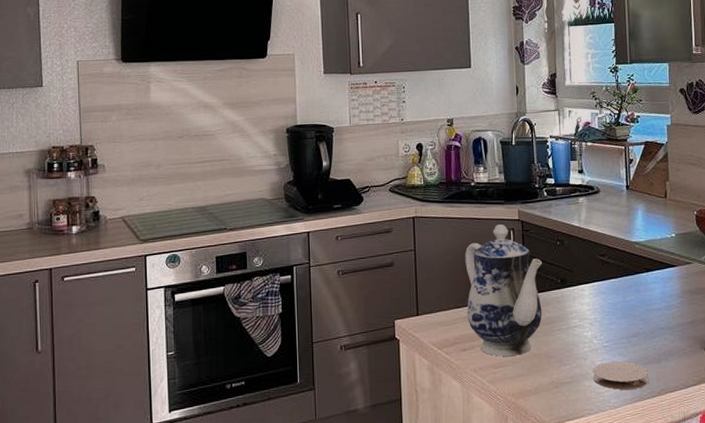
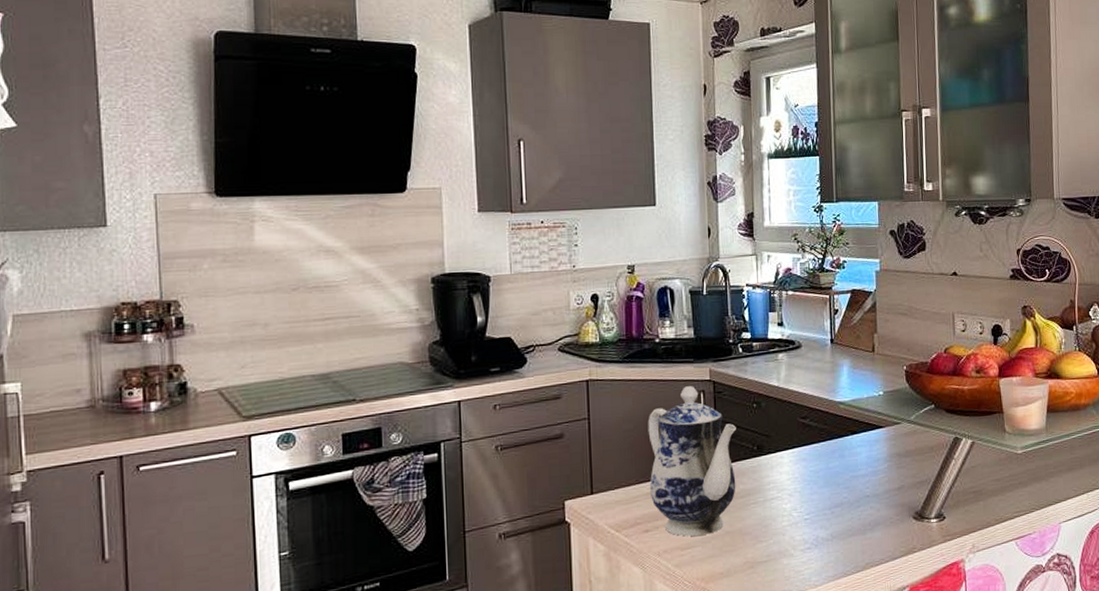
coaster: present [593,361,650,390] -> none [792,534,854,567]

